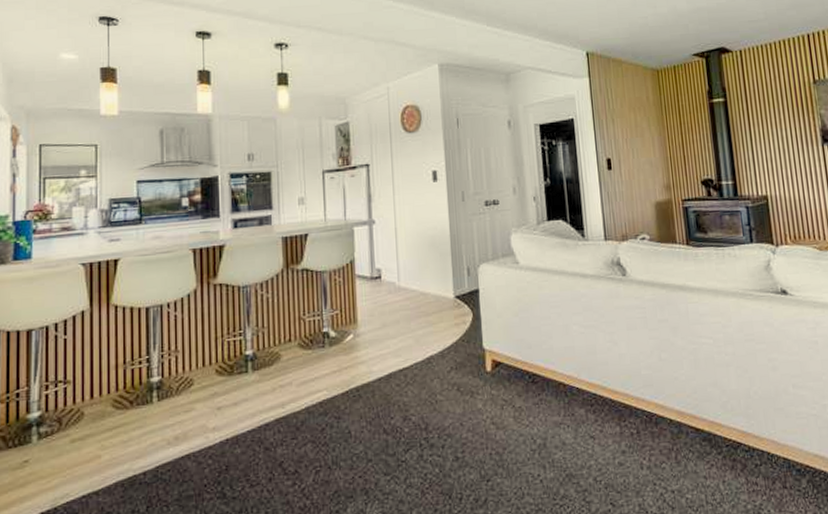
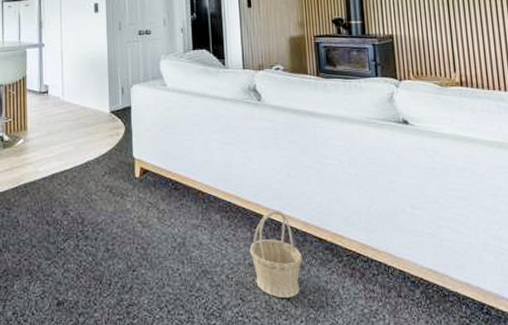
basket: none [619,399,678,500] -> present [249,210,302,299]

